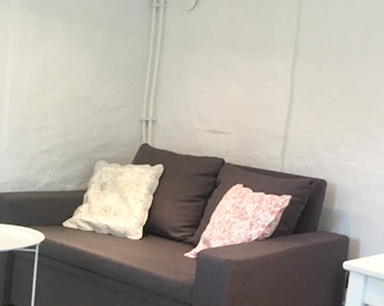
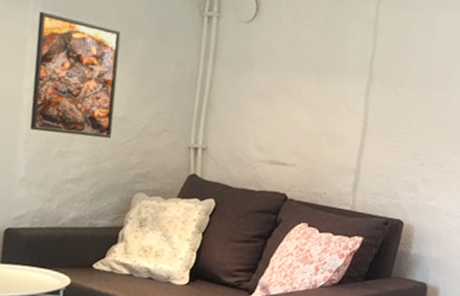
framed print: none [11,10,85,115] -> present [29,11,121,138]

